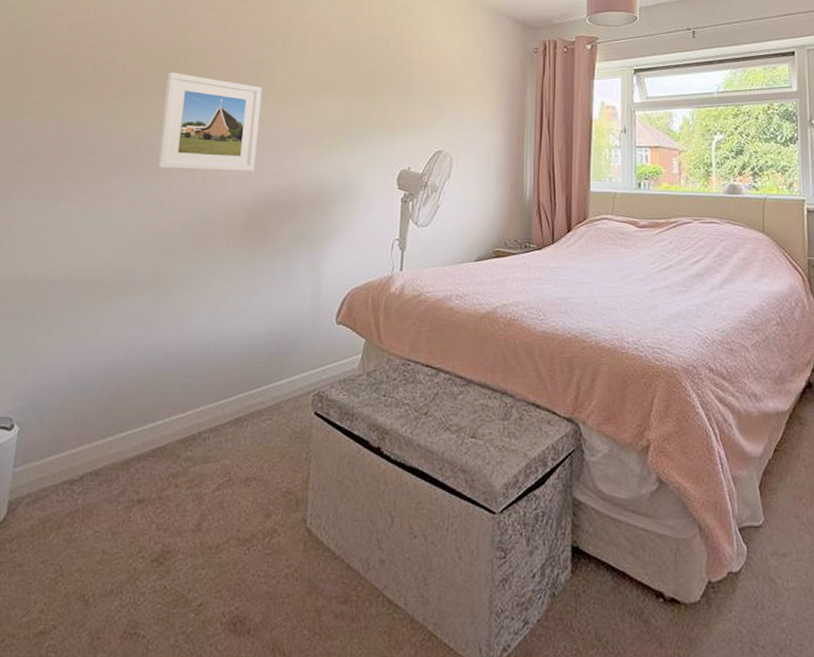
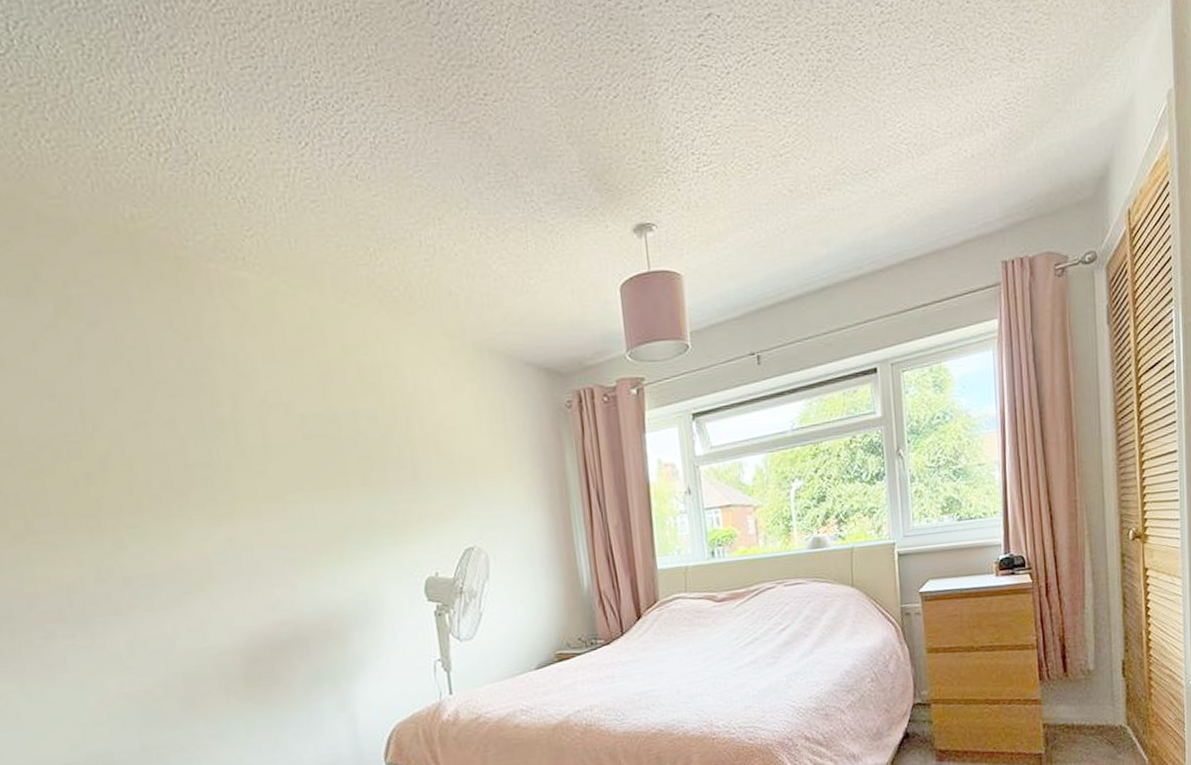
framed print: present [157,72,262,172] -> none [82,494,239,623]

